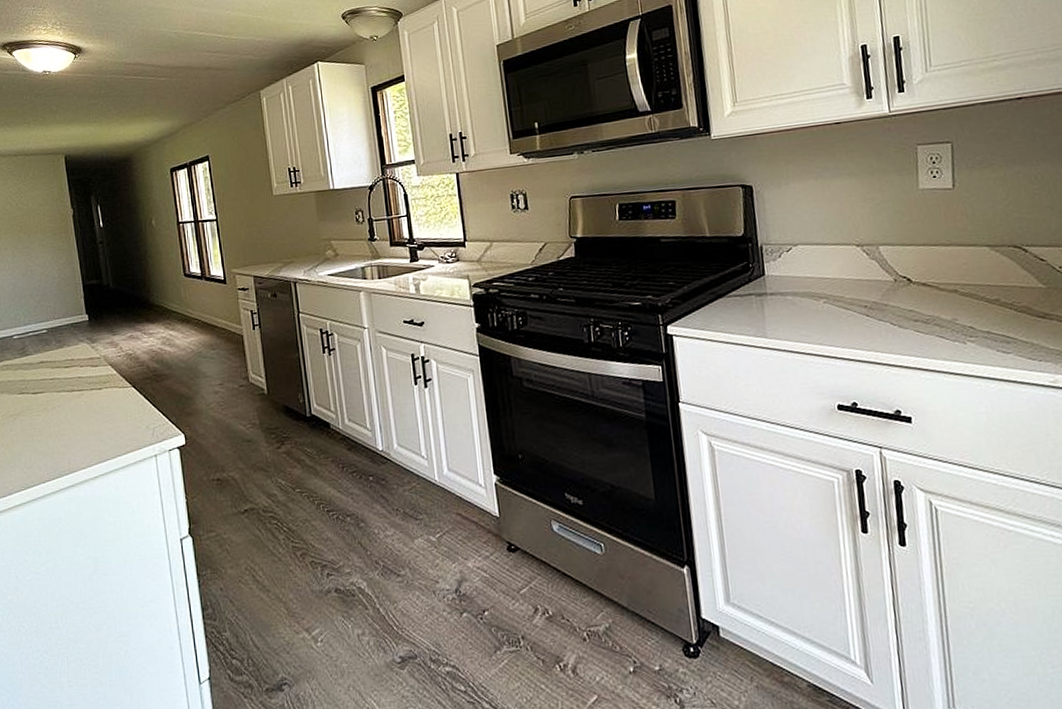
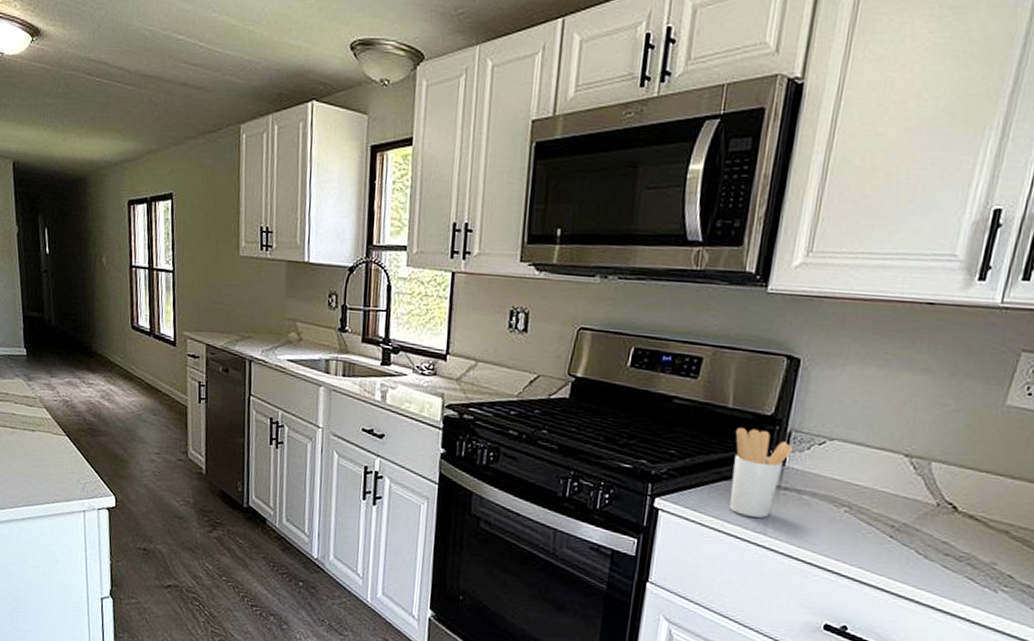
utensil holder: none [718,249,768,325] -> present [729,427,794,518]

